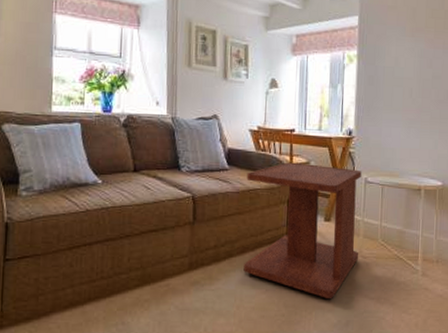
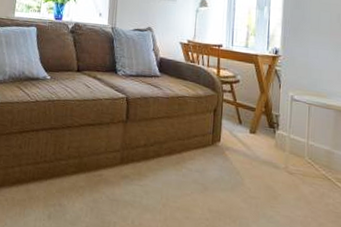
side table: present [243,162,362,298] -> none [170,74,288,210]

